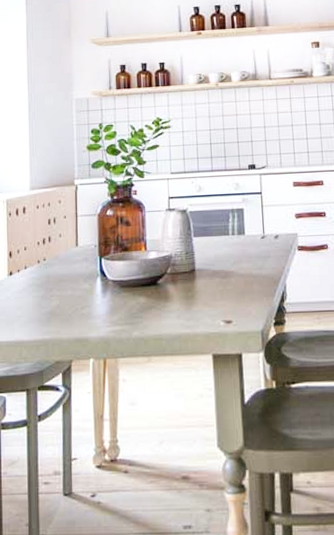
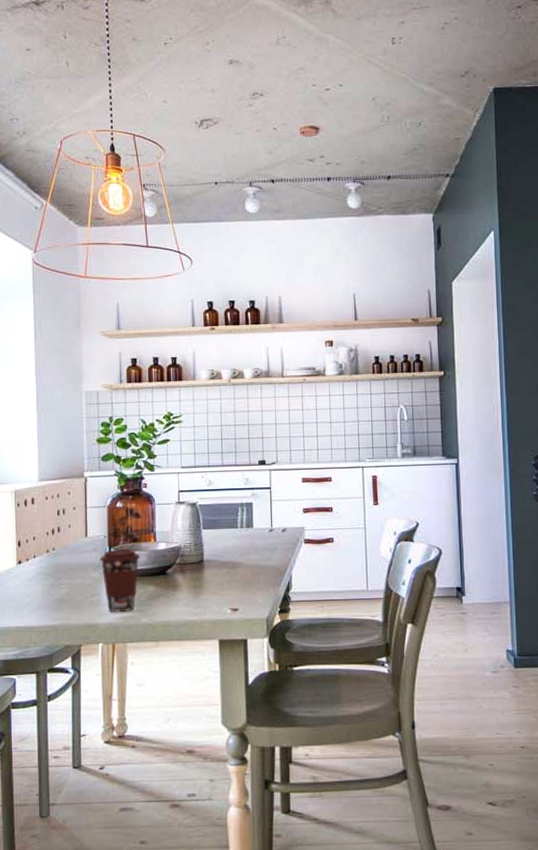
coffee cup: none [90,258,132,325] -> present [100,548,141,612]

